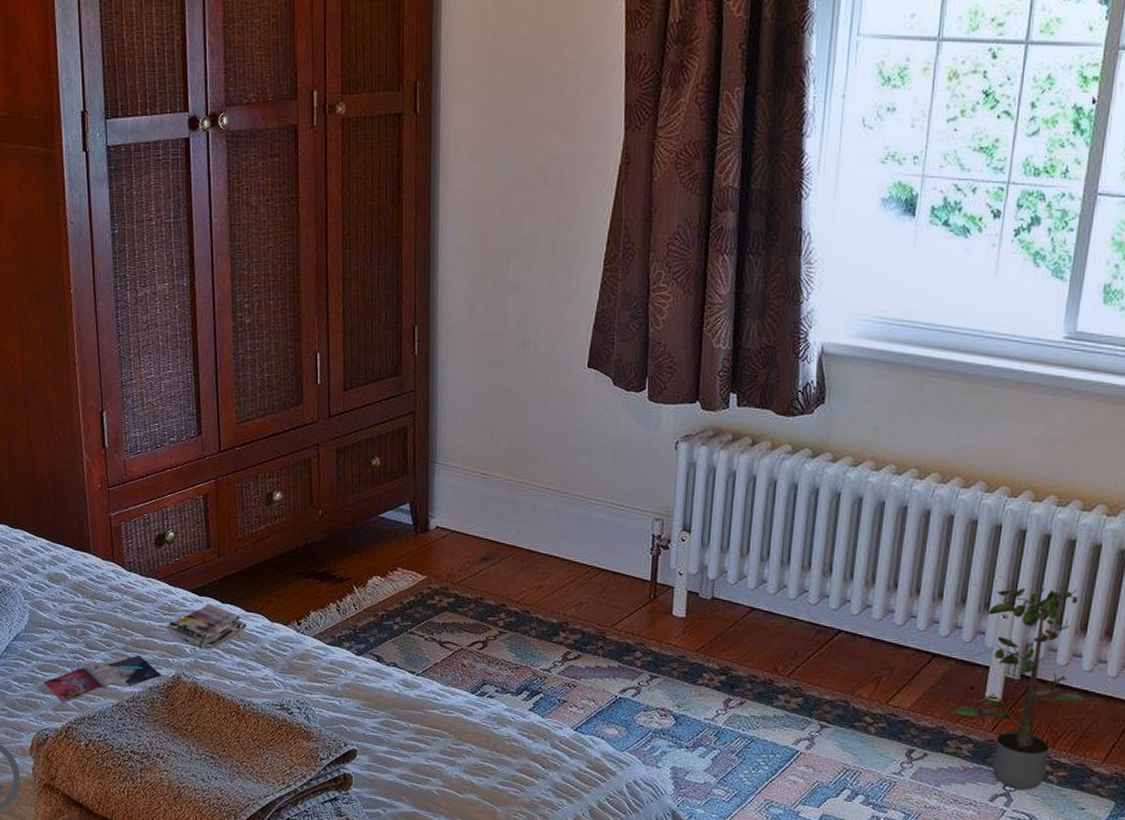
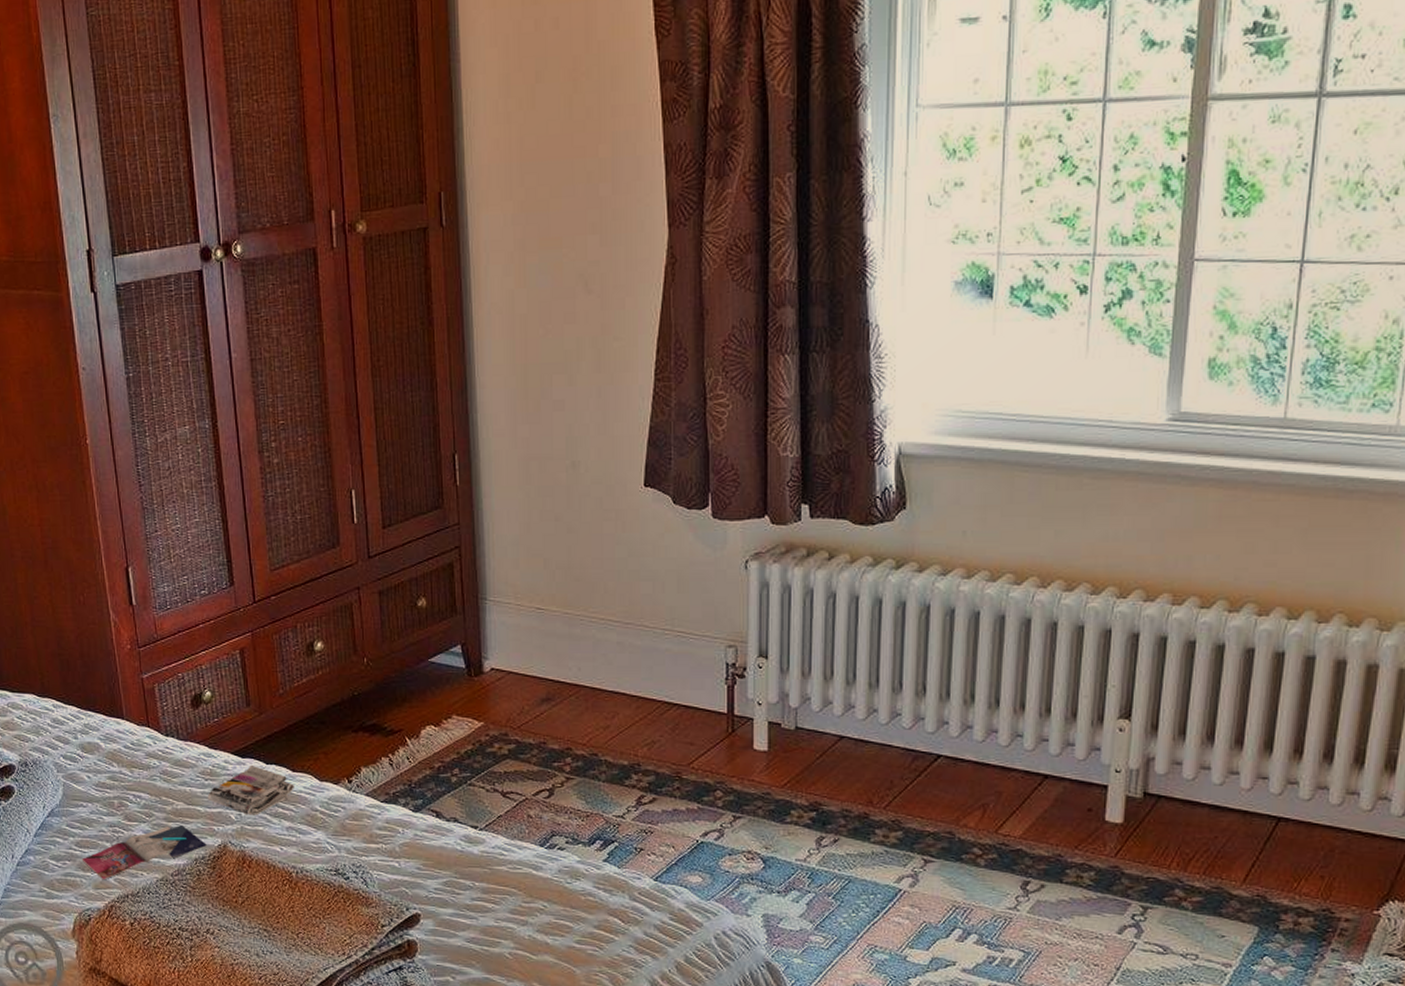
potted plant: present [949,583,1085,790] -> none [1066,693,1217,919]

